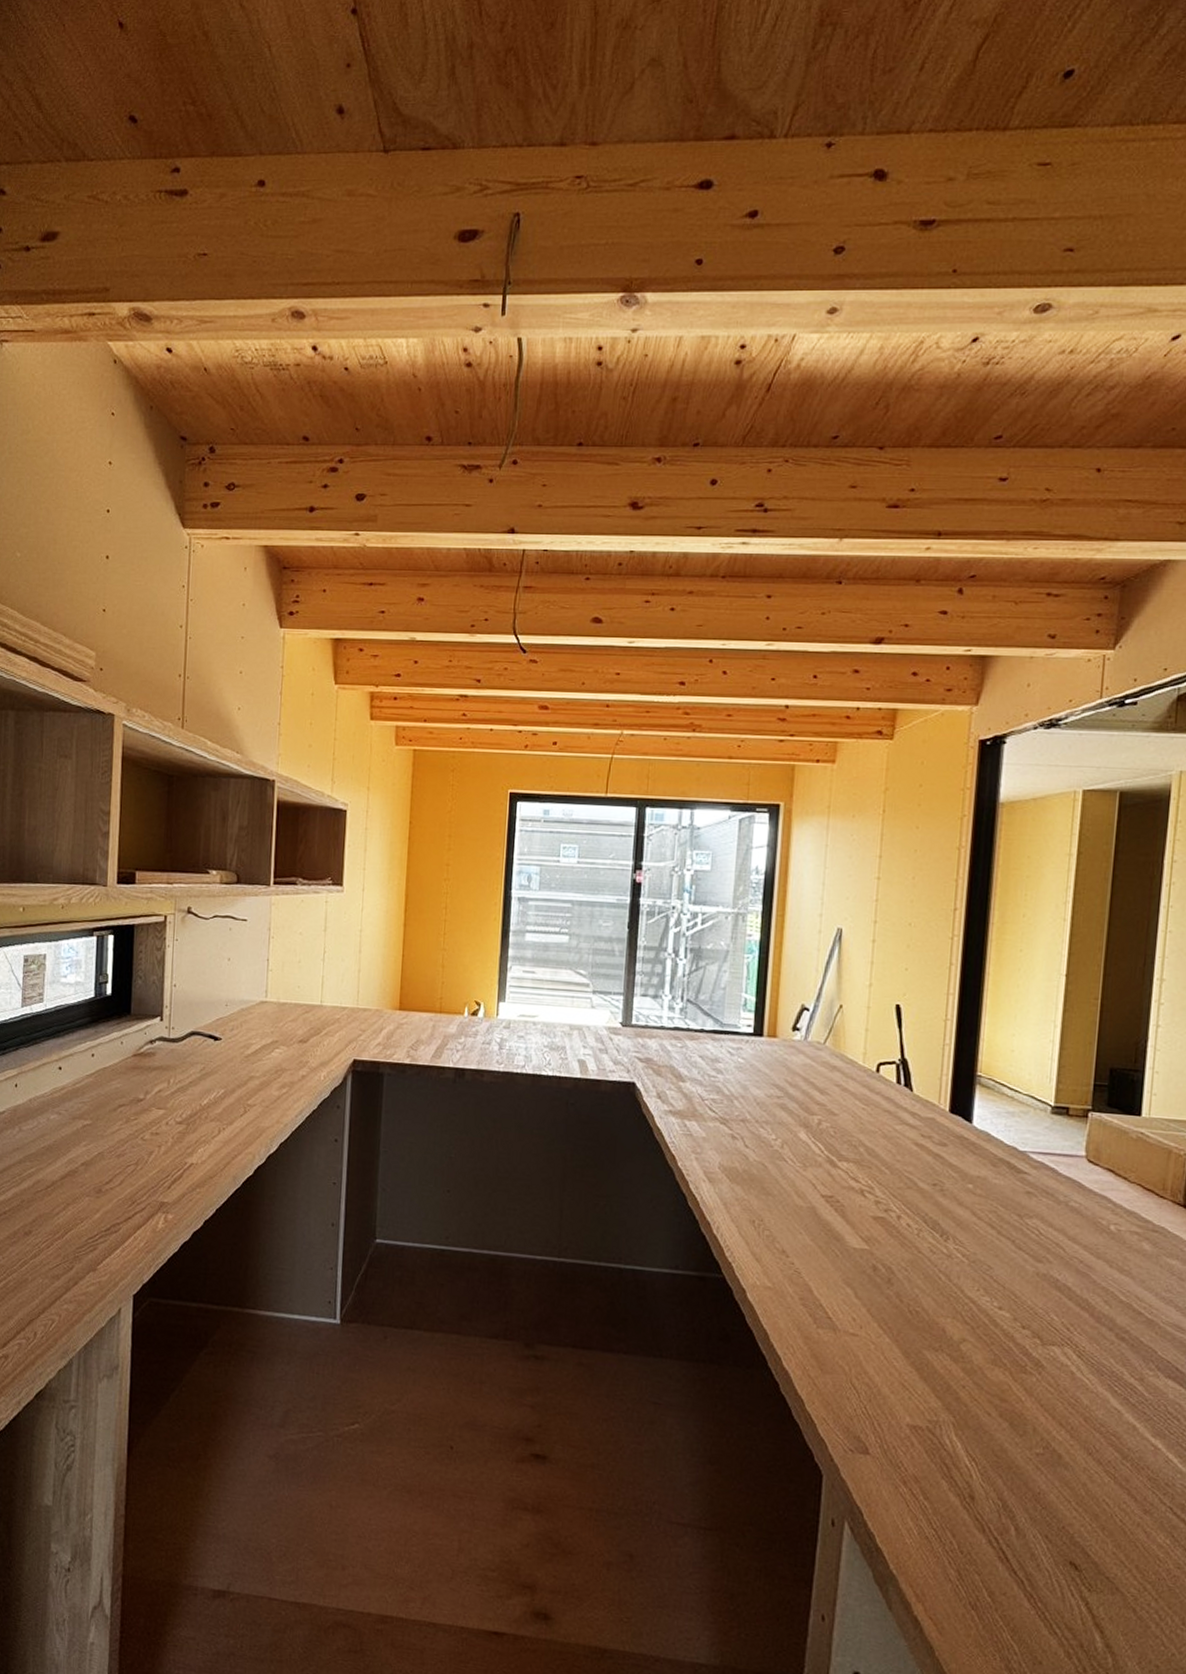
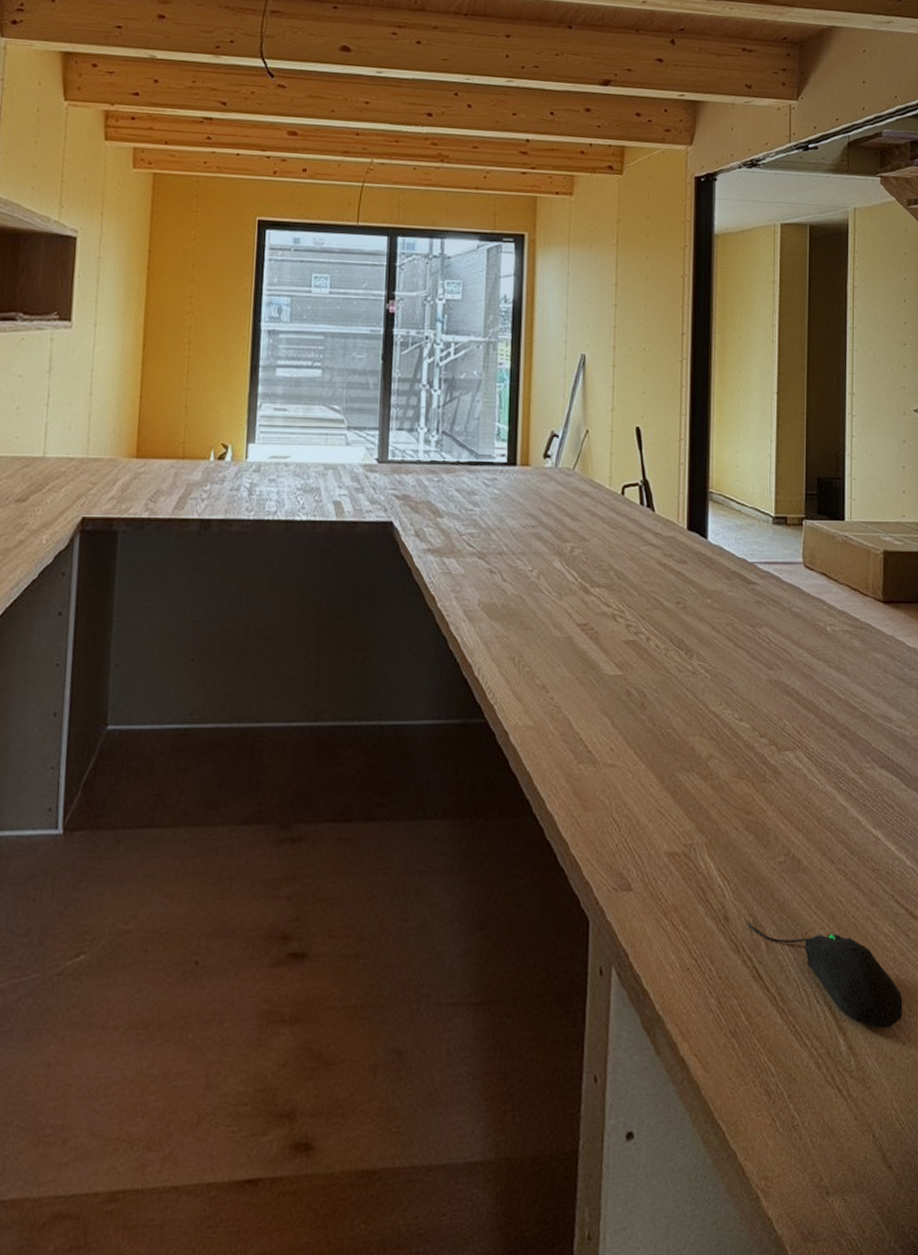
computer mouse: none [994,1504,1176,1637] -> present [746,921,903,1029]

